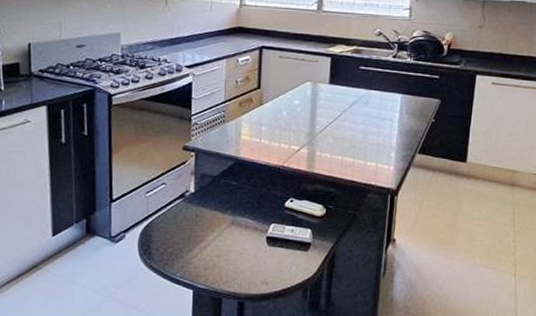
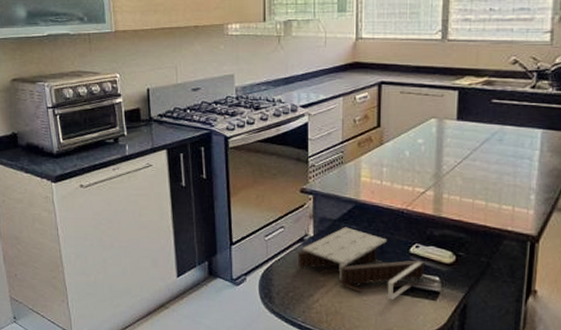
staircase: none [178,183,314,252] -> present [297,227,442,300]

